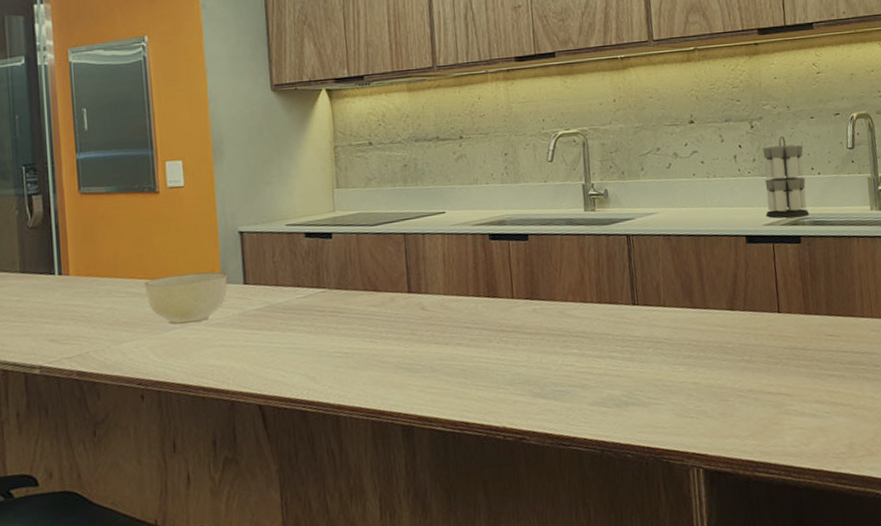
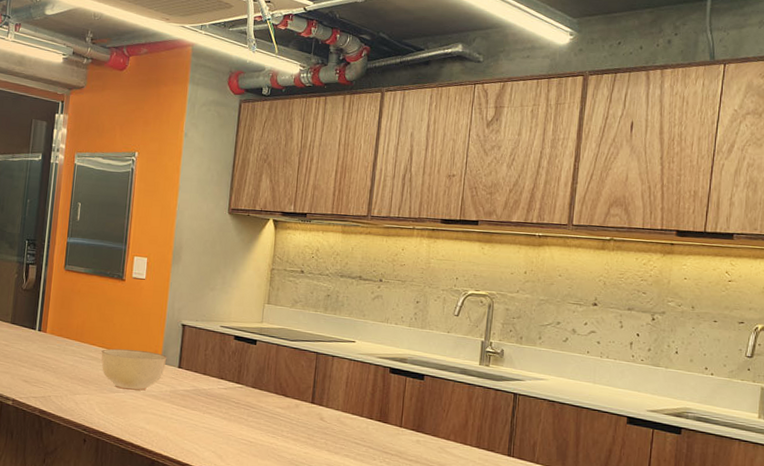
spice rack: present [762,135,810,218] -> none [651,332,701,411]

